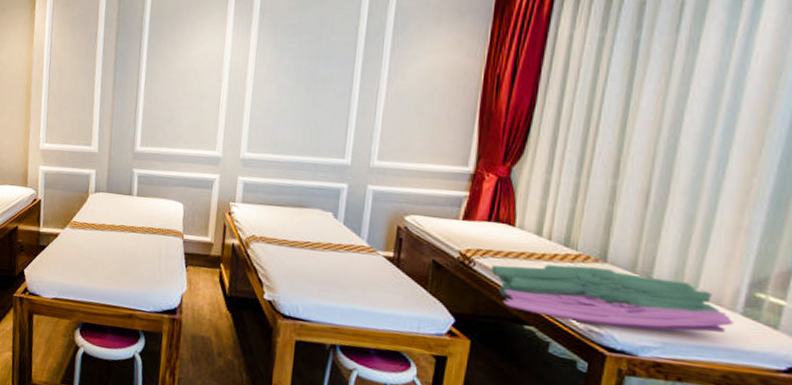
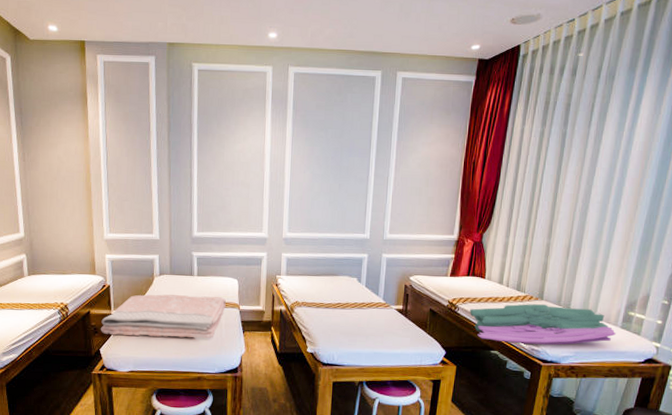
towel: none [26,212,168,270] -> present [100,294,226,338]

